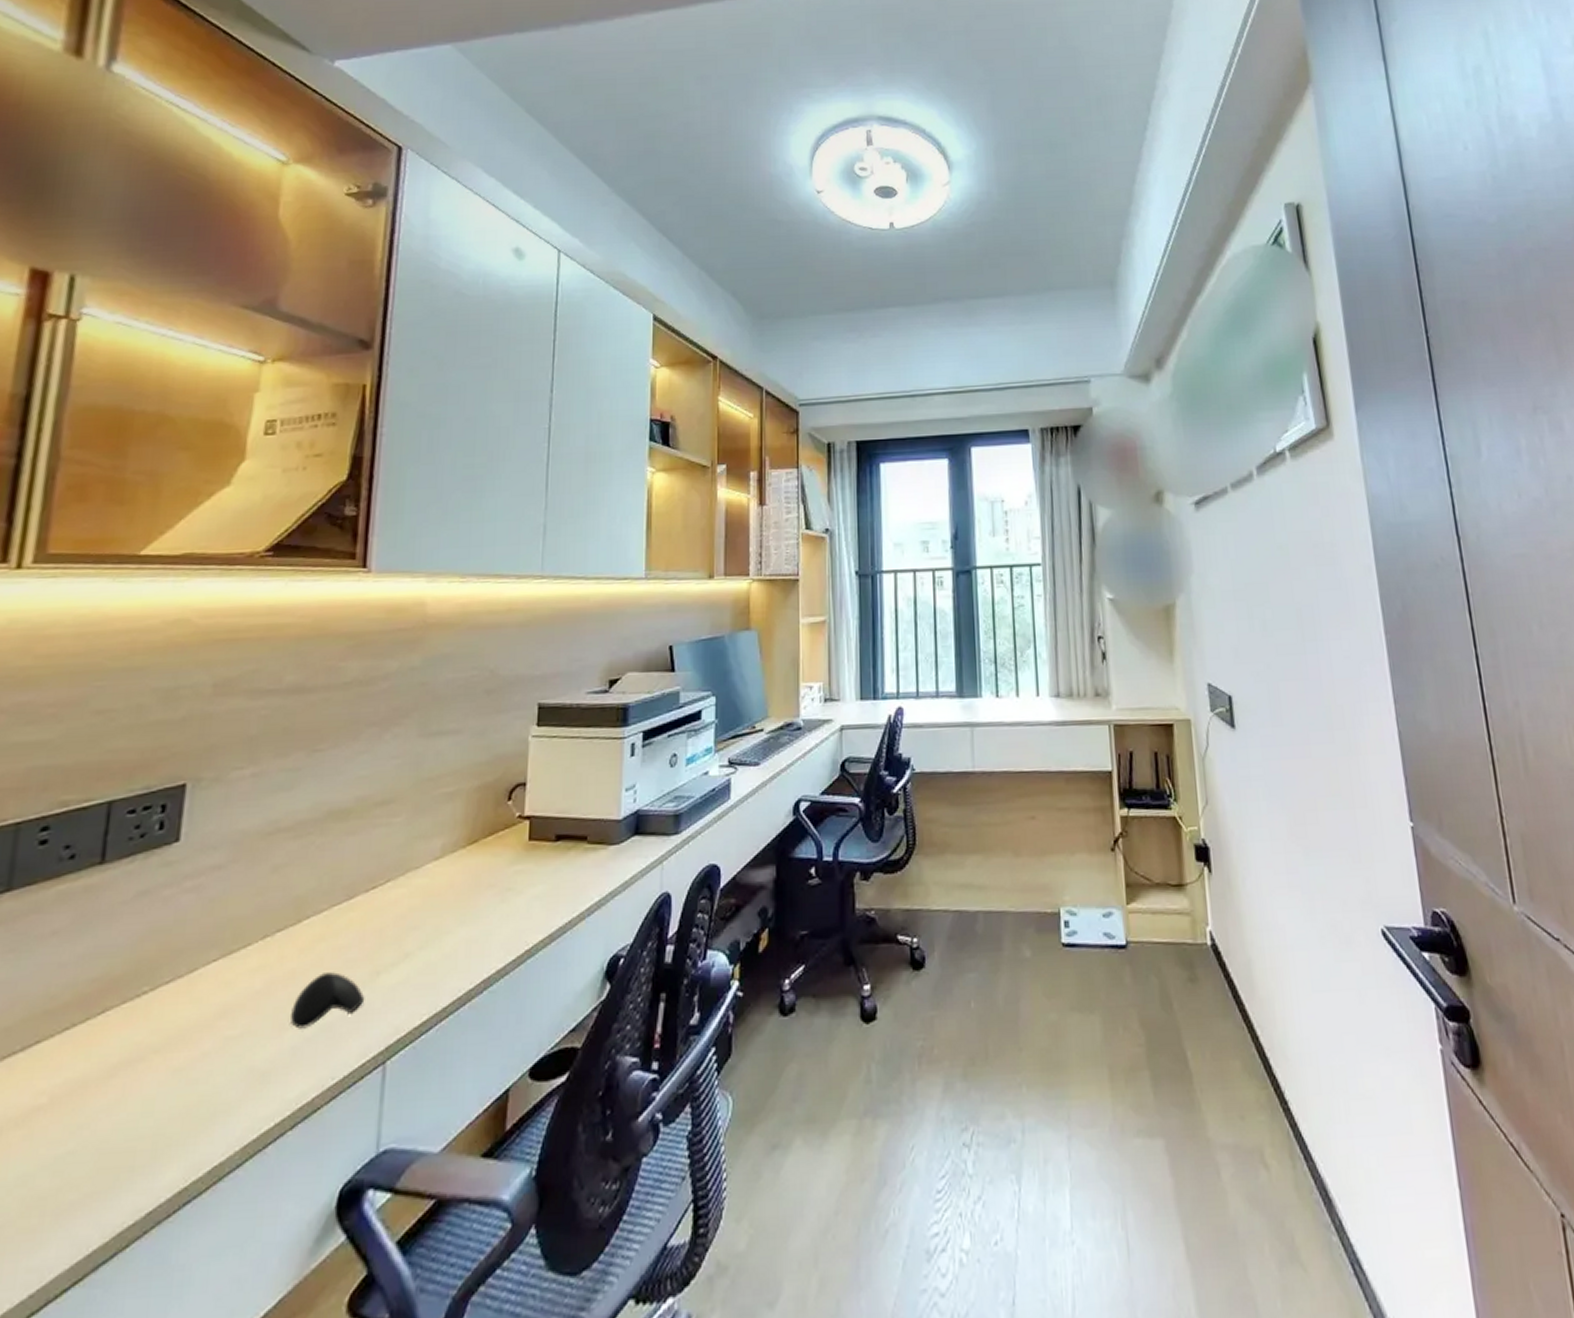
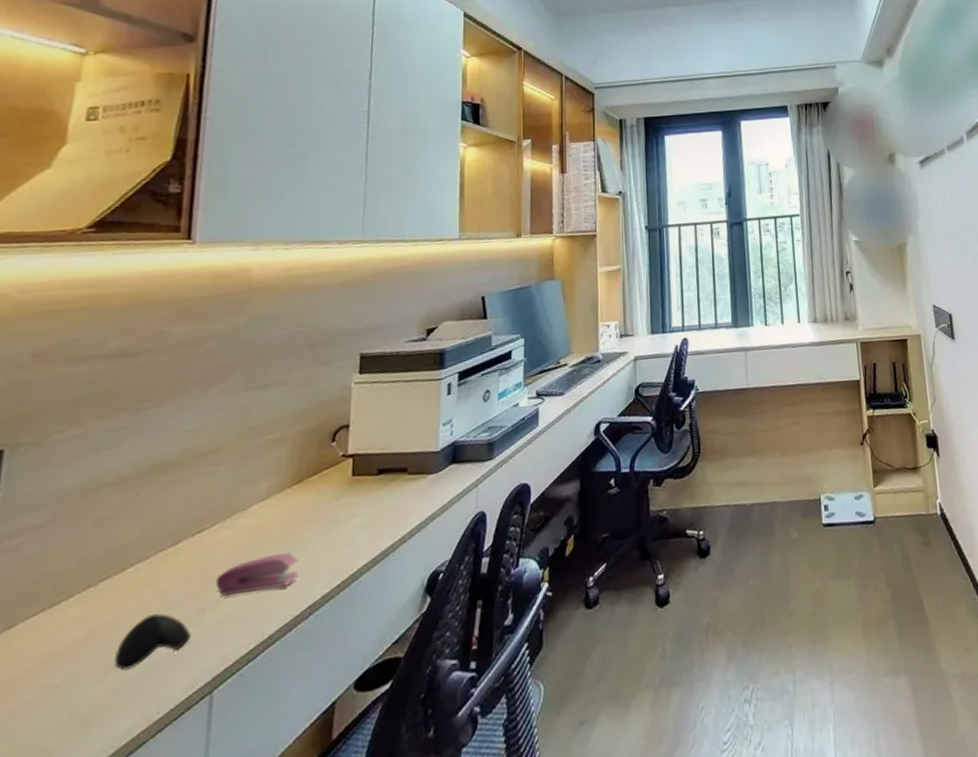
stapler: none [388,918,473,960] -> present [215,552,299,596]

